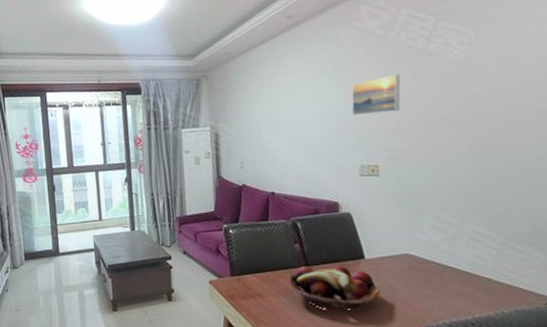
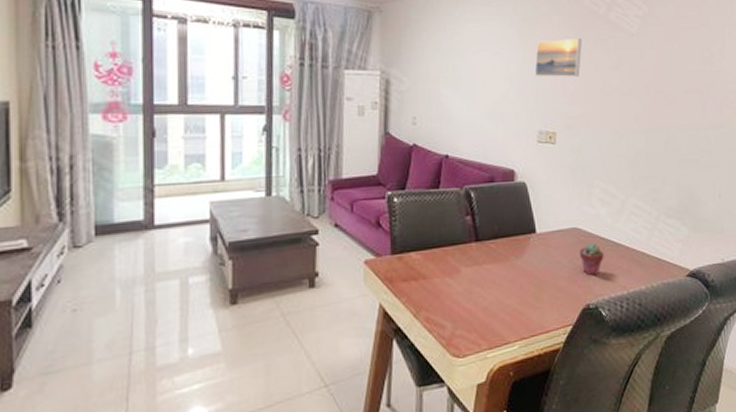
fruit basket: present [289,266,380,309] -> none [457,241,548,289]
potted succulent: none [413,268,442,300] -> present [580,242,604,276]

